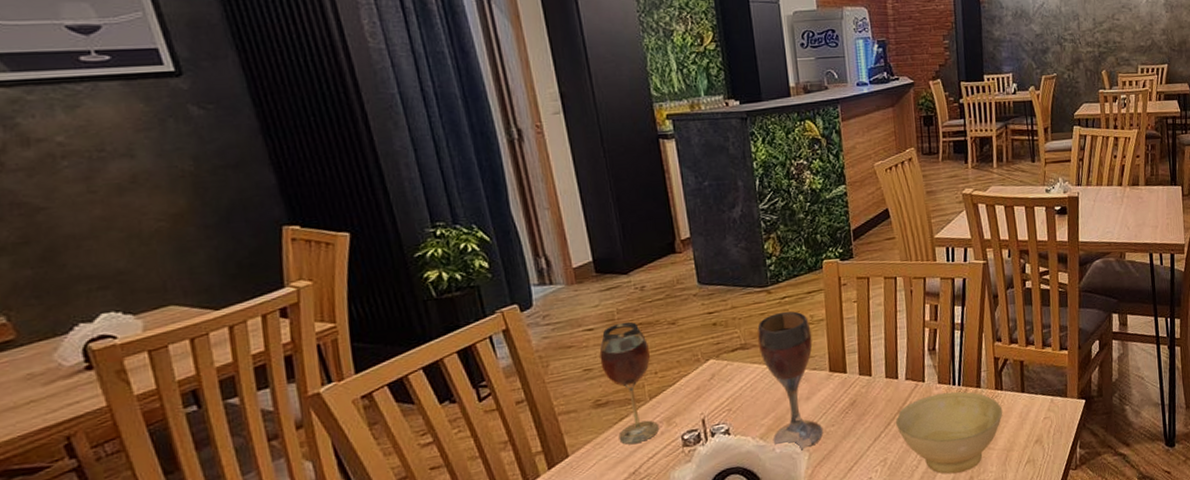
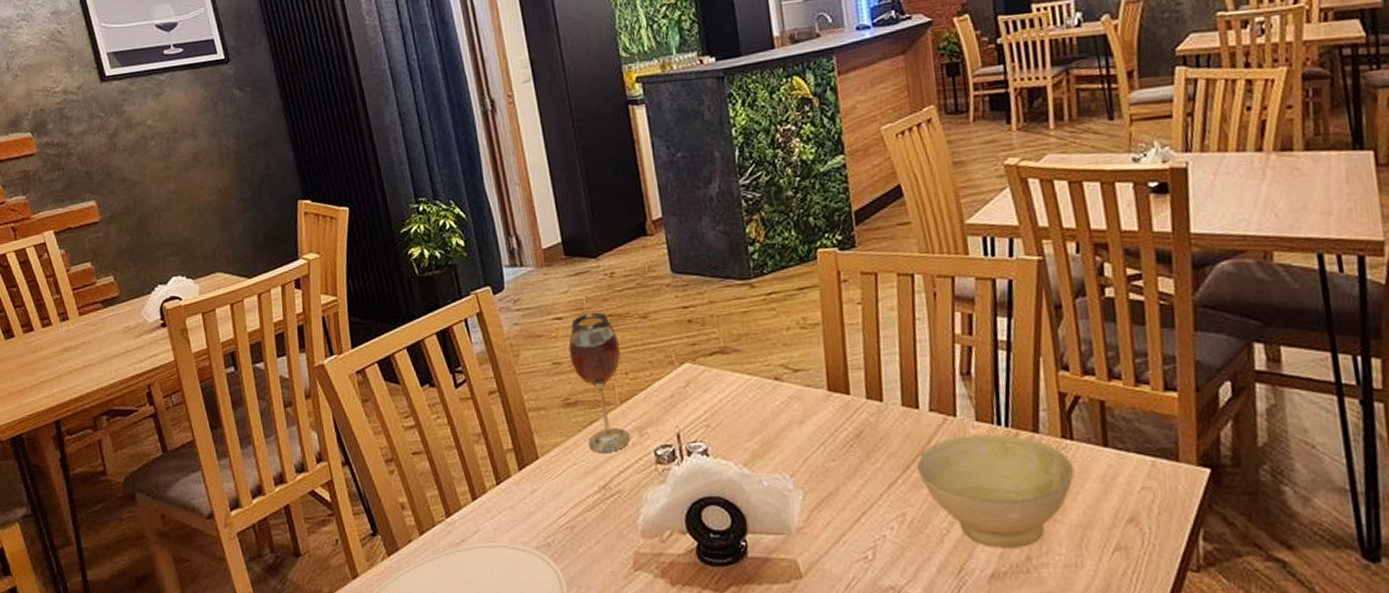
cup: present [757,311,824,451] -> none [738,310,822,487]

